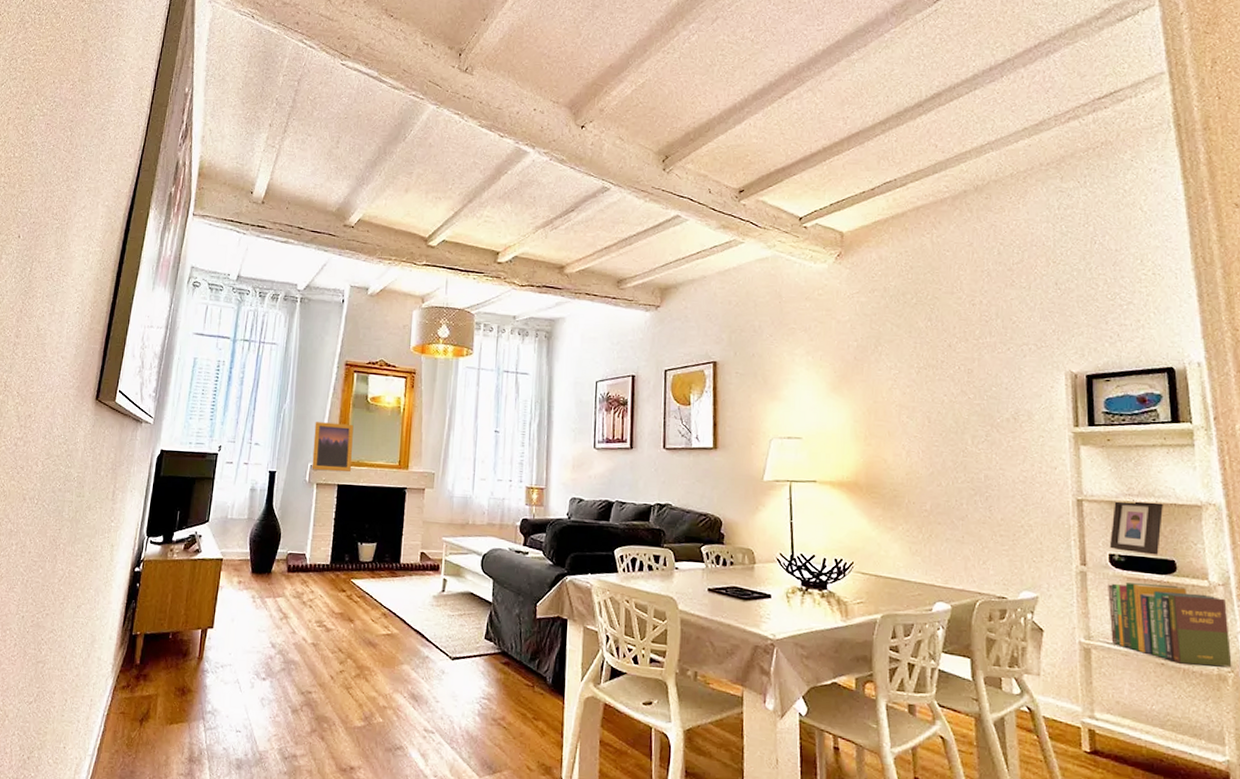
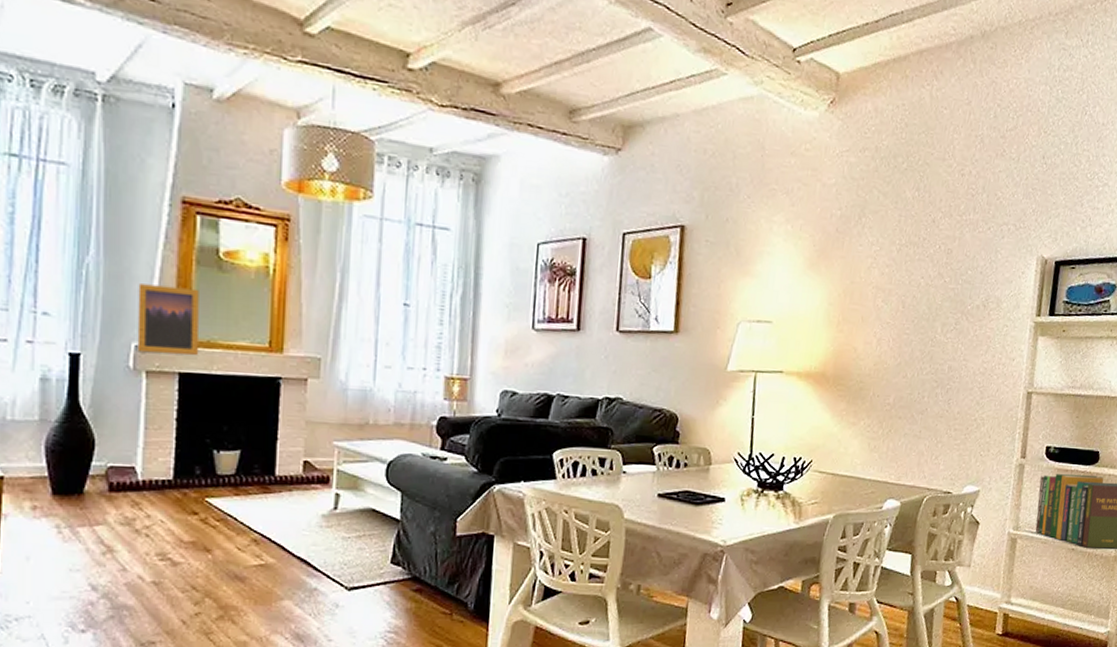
picture frame: present [1110,500,1163,555] -> none [1048,392,1099,447]

